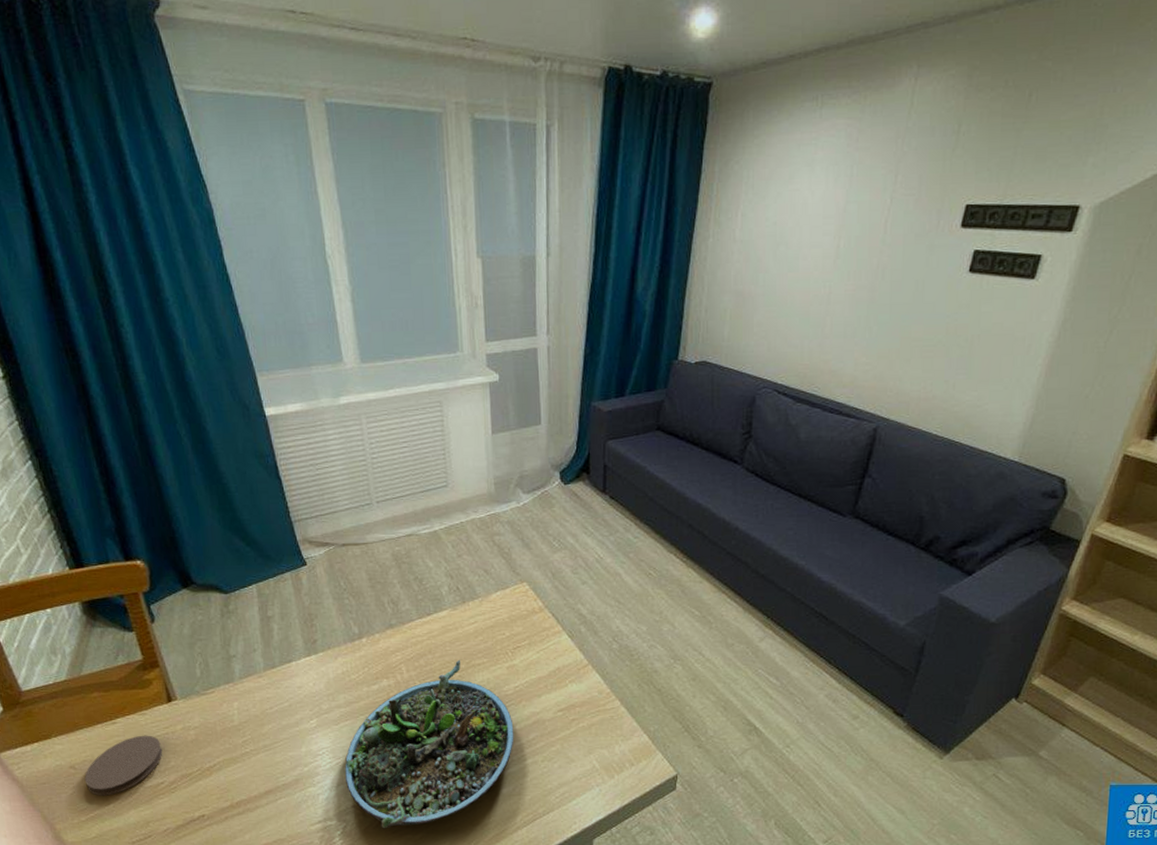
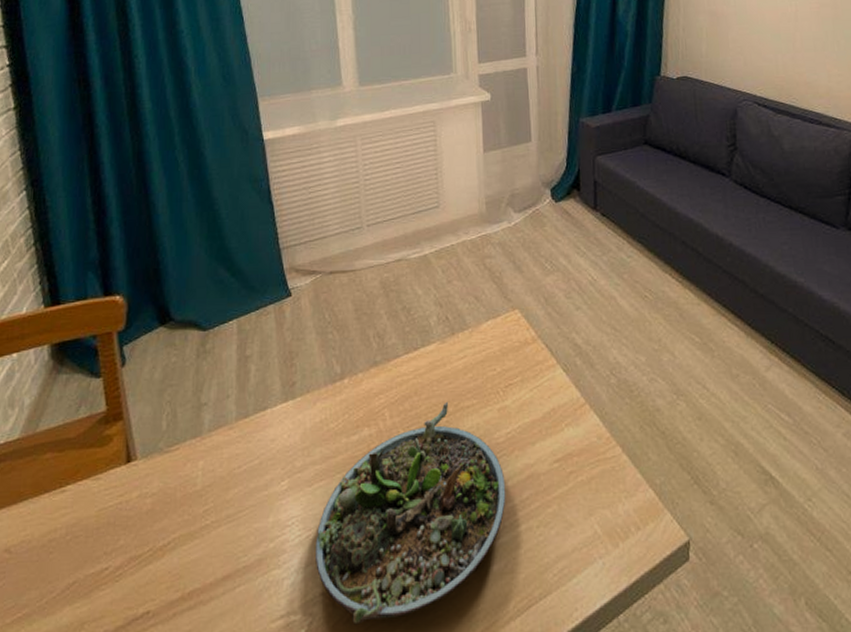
coaster: present [84,735,163,796] -> none [18,505,113,588]

